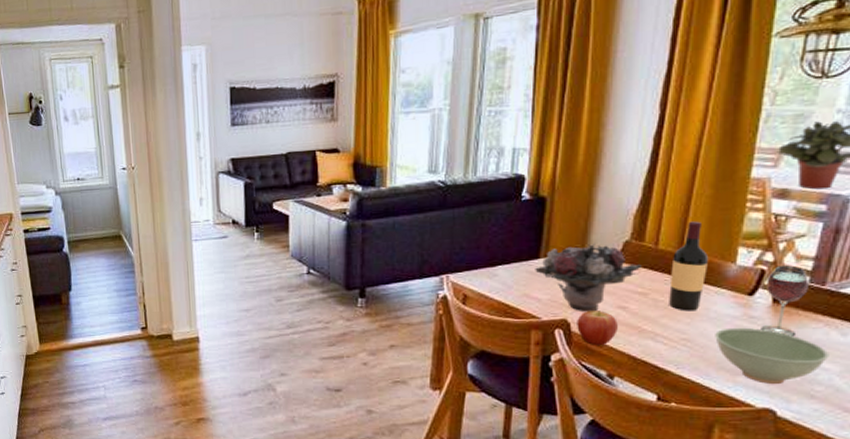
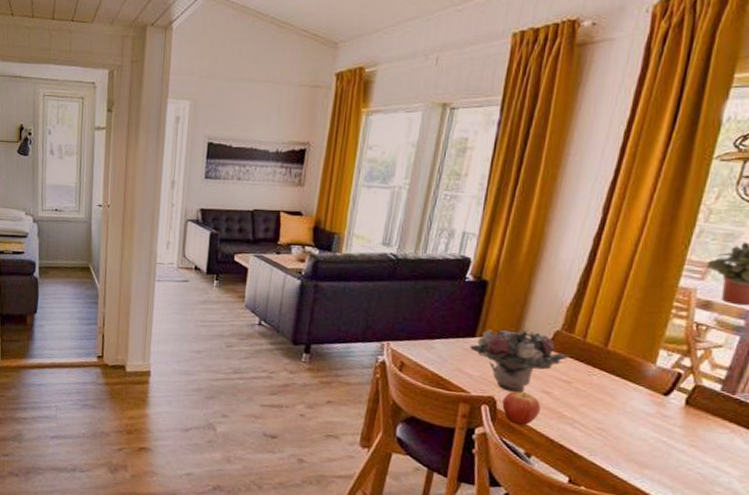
wine bottle: present [669,221,709,311] -> none [590,320,632,404]
bowl: present [715,327,829,384] -> none [628,423,732,481]
wineglass: present [761,265,809,336] -> none [671,371,721,439]

